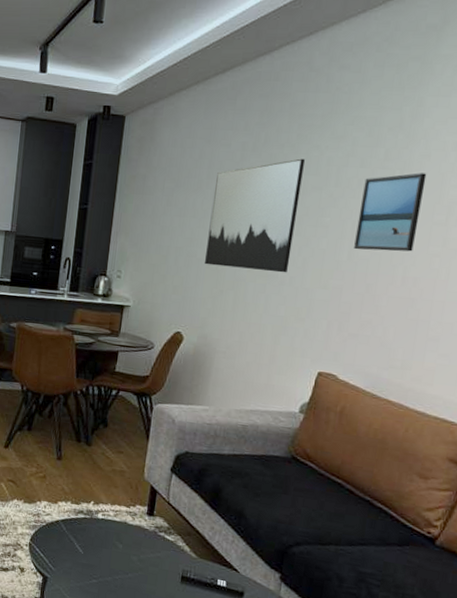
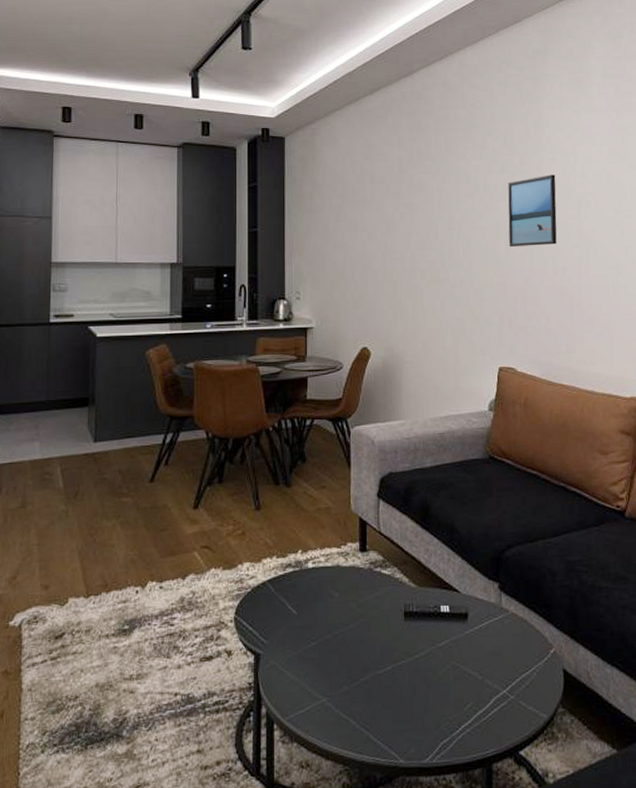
wall art: present [205,158,305,273] -> none [379,168,457,276]

